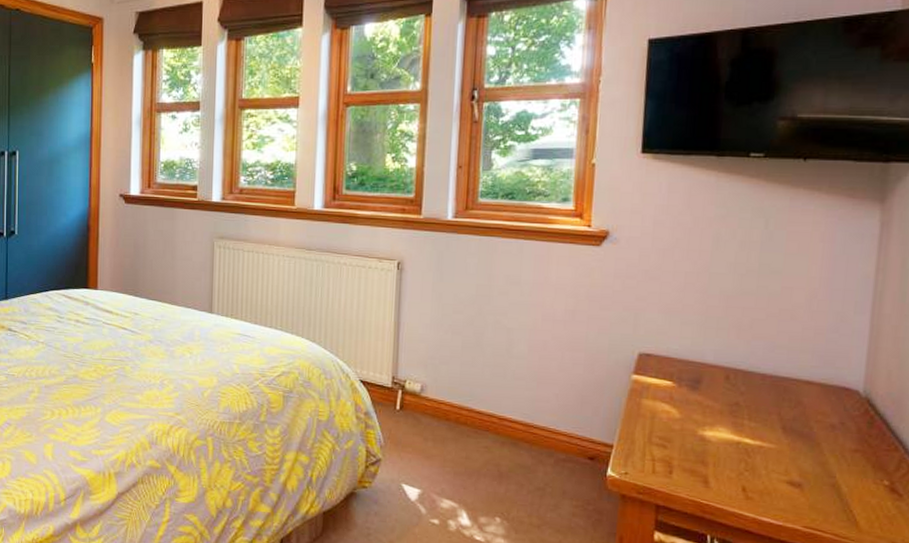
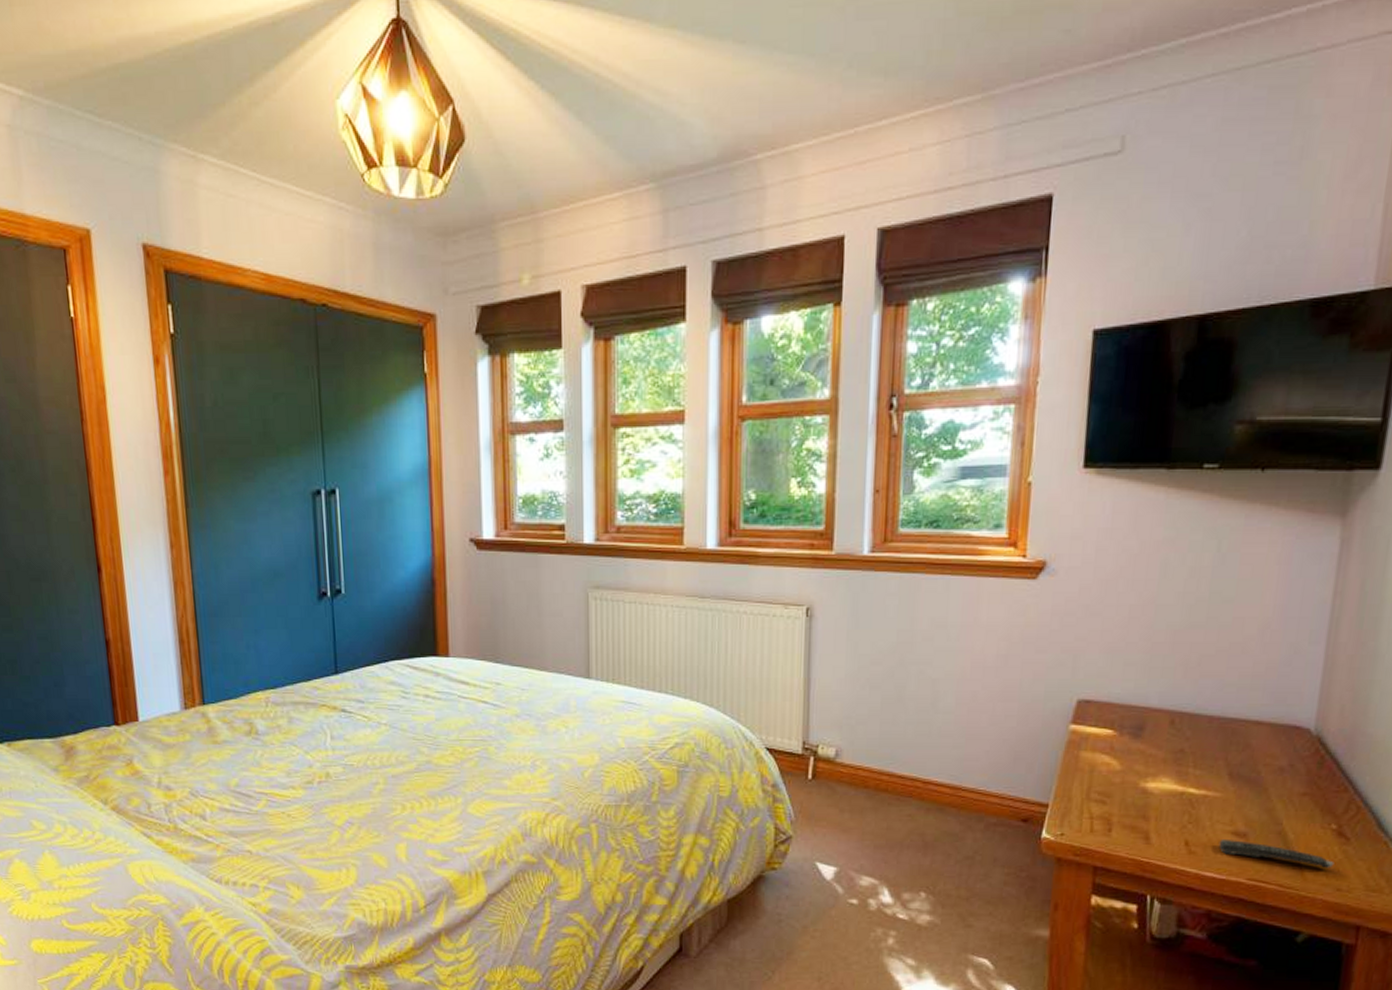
remote control: none [774,488,888,522] -> present [1218,840,1334,868]

